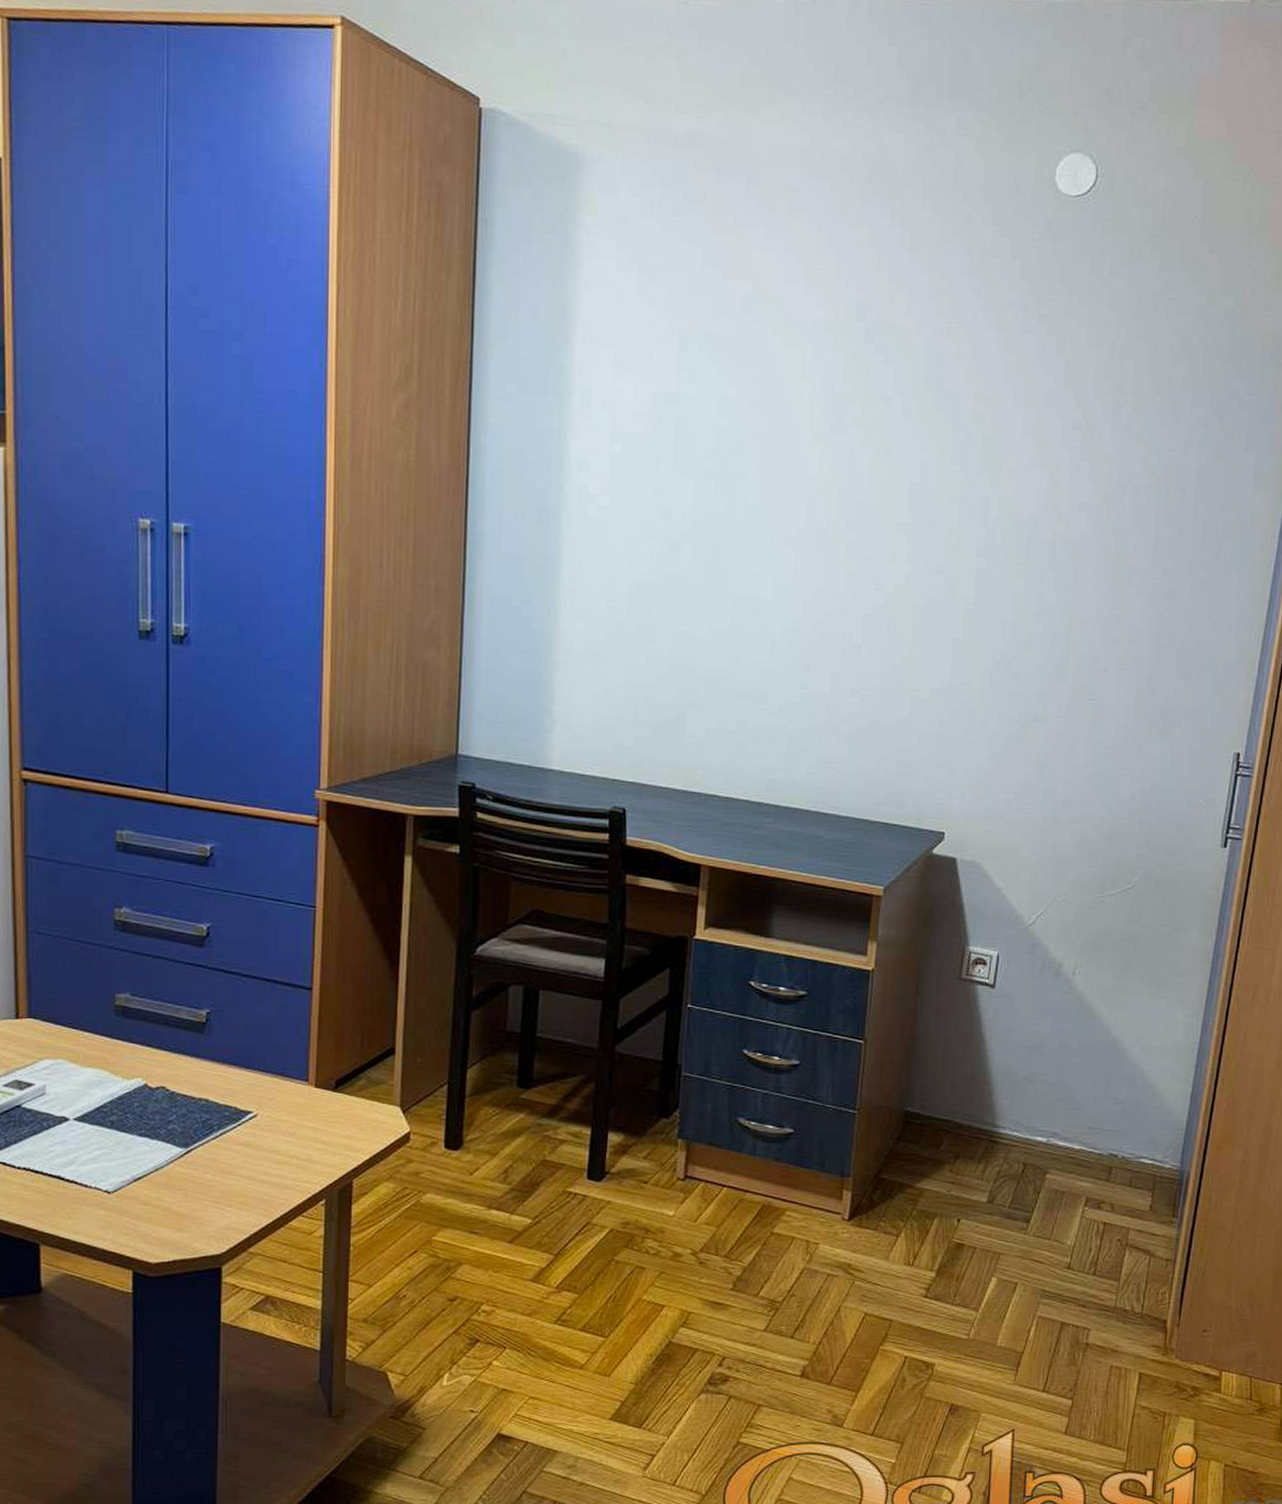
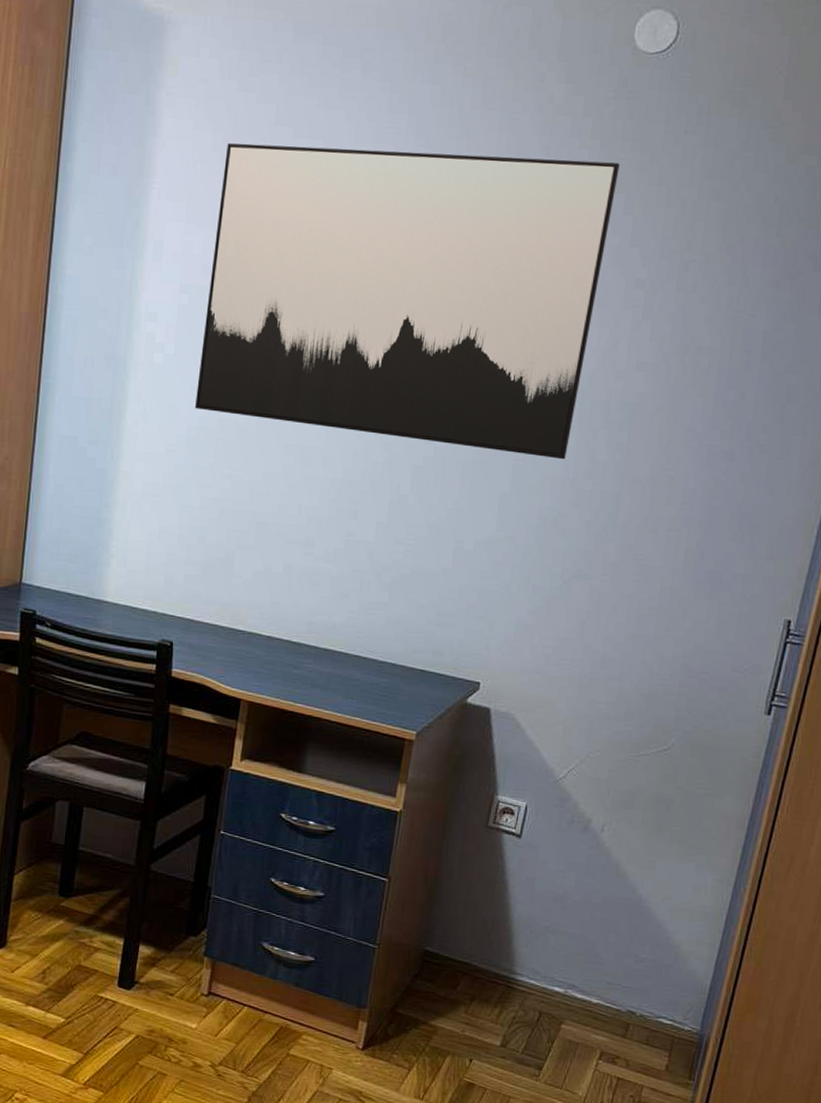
wall art: none [635,285,1049,603] -> present [195,143,620,460]

